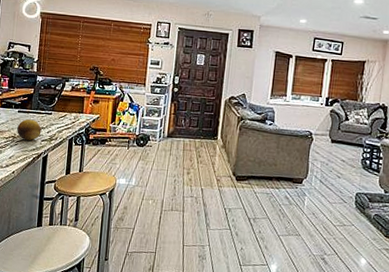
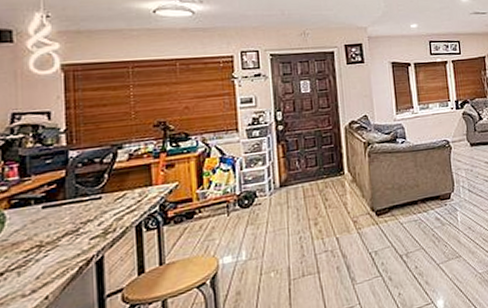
fruit: present [17,119,42,140] -> none [44,212,88,245]

